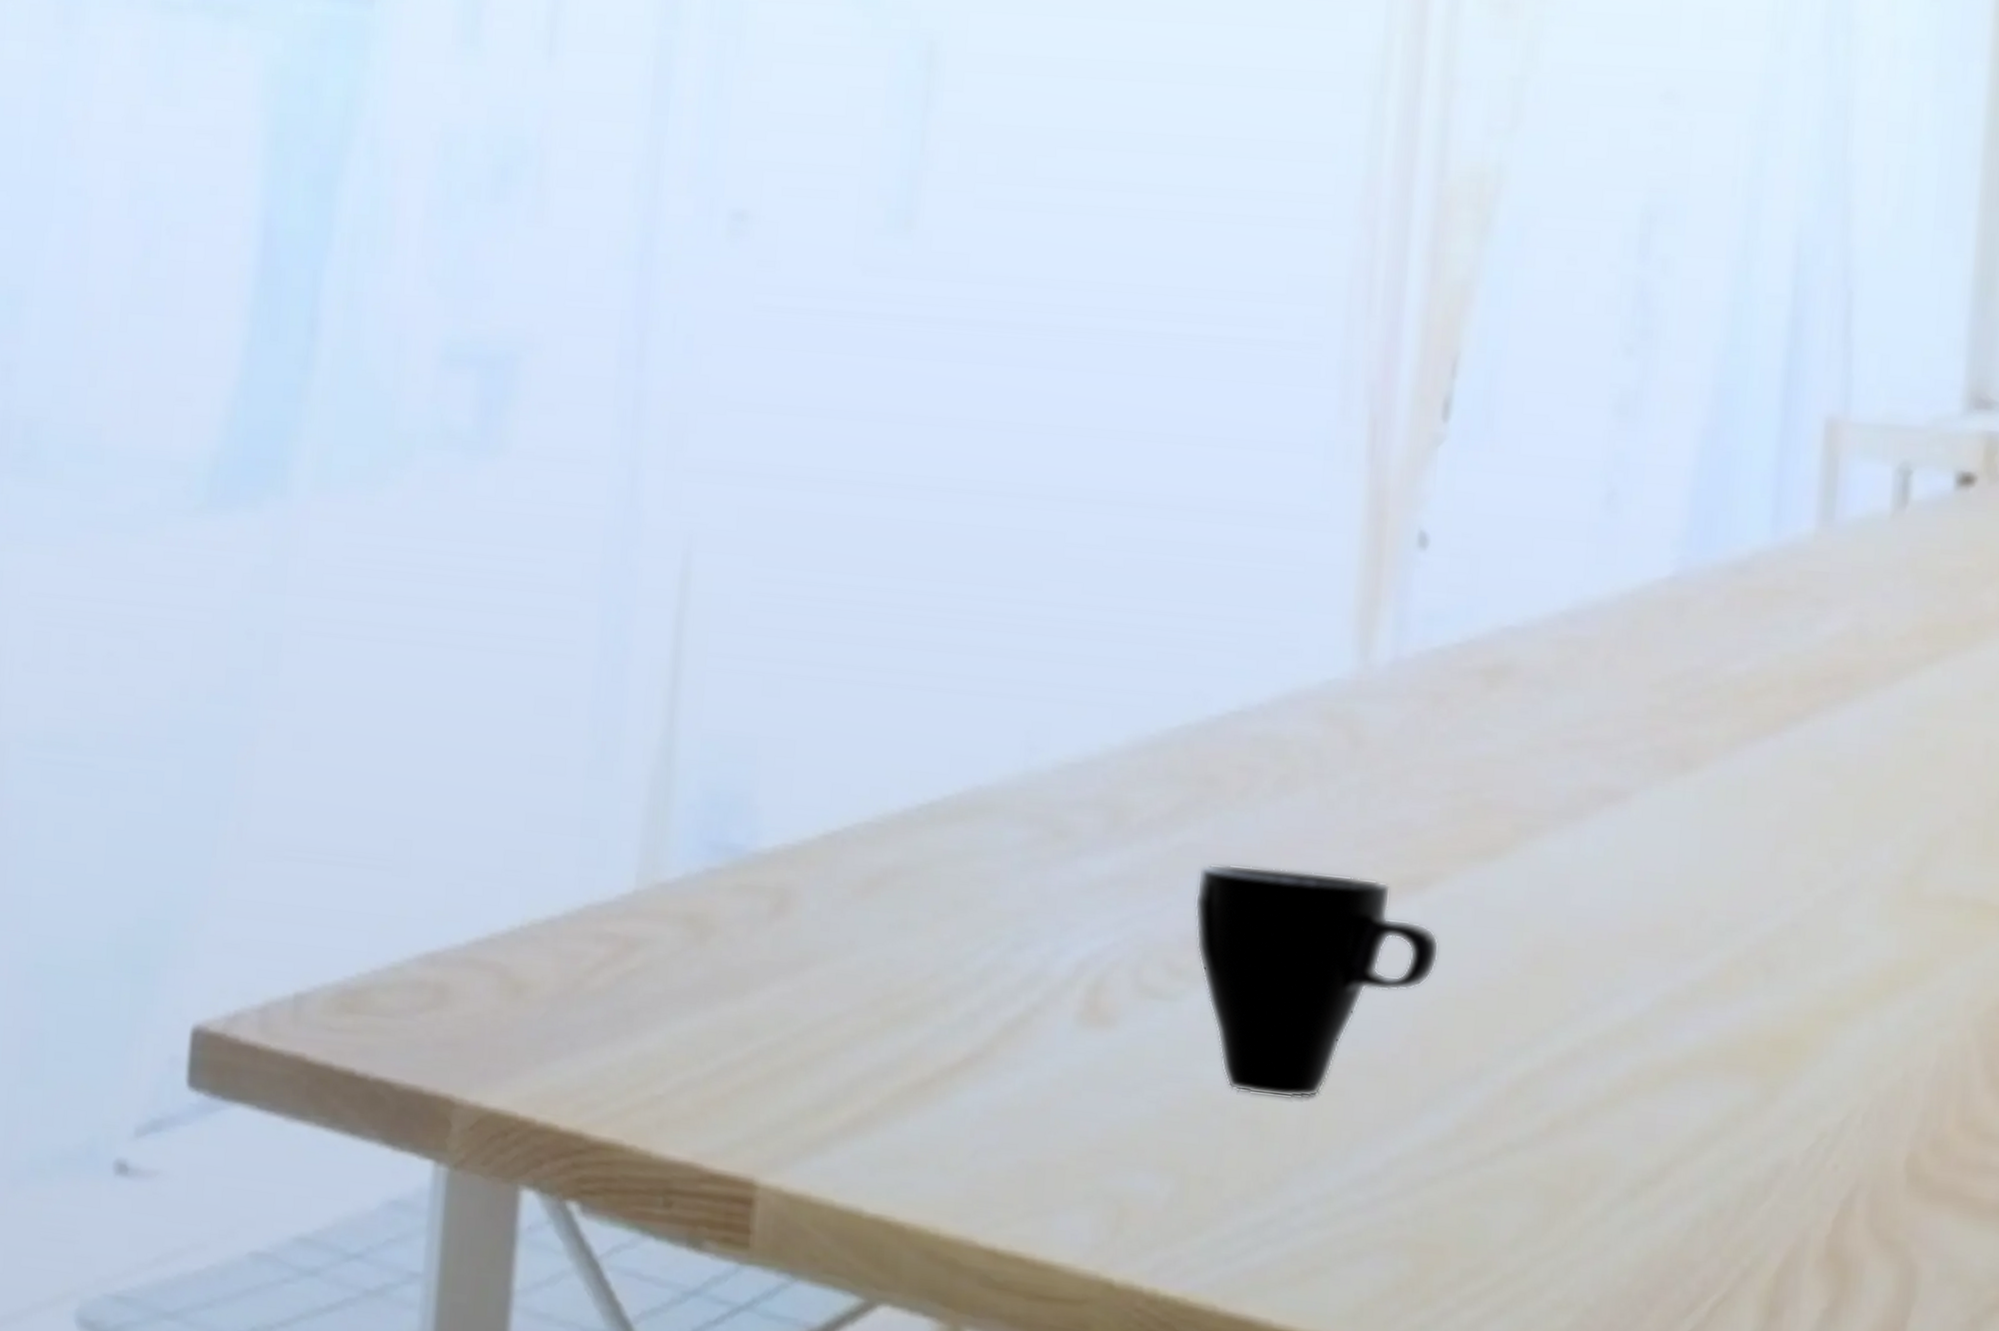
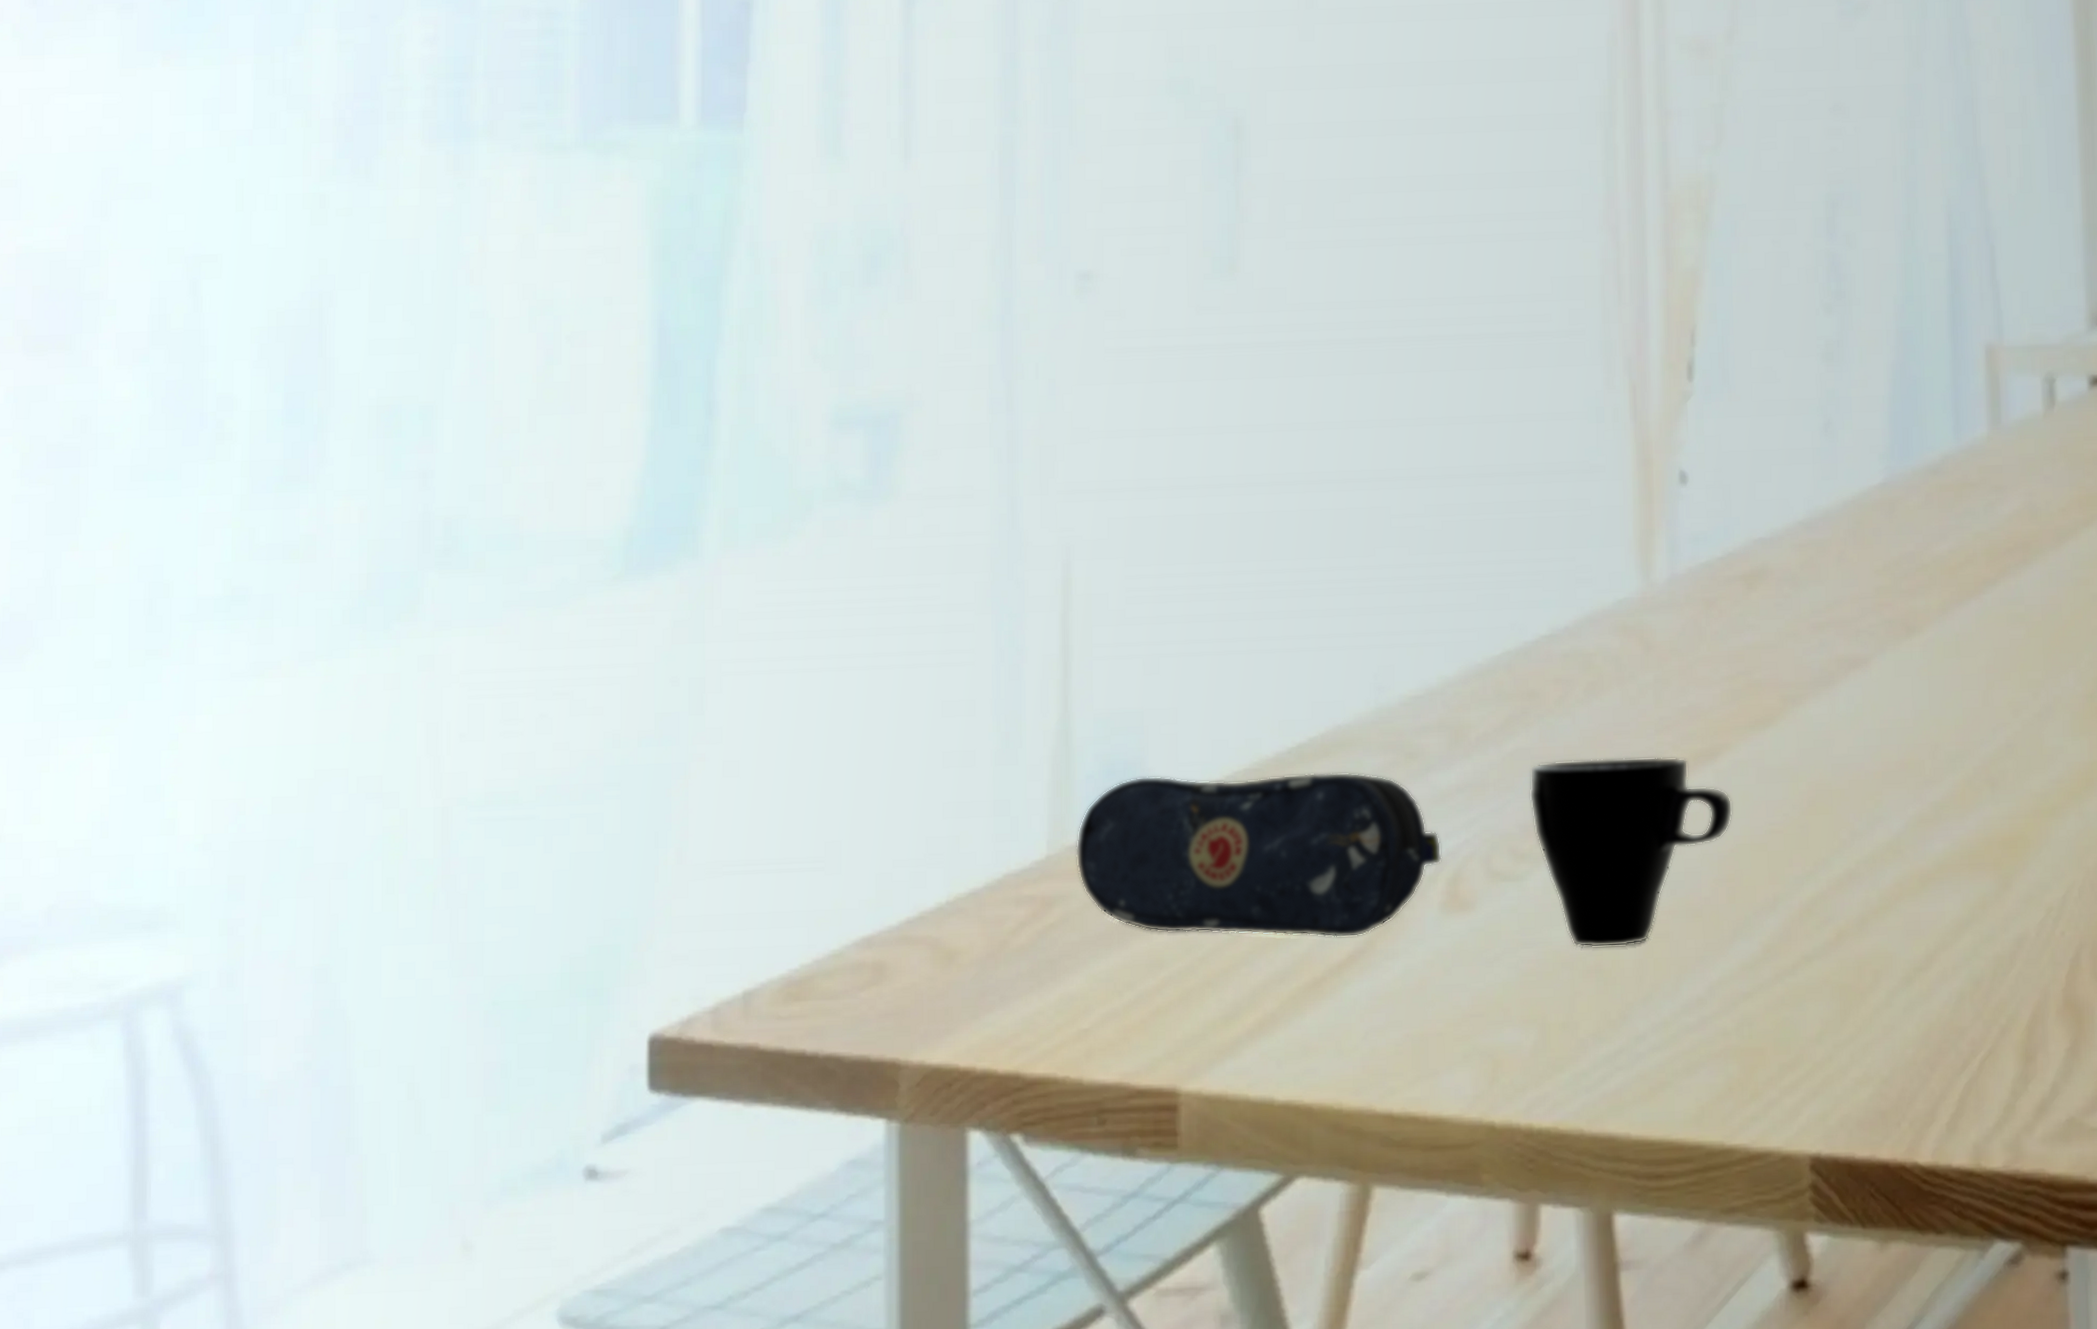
pencil case: none [666,814,1085,1038] -> present [1076,772,1442,938]

